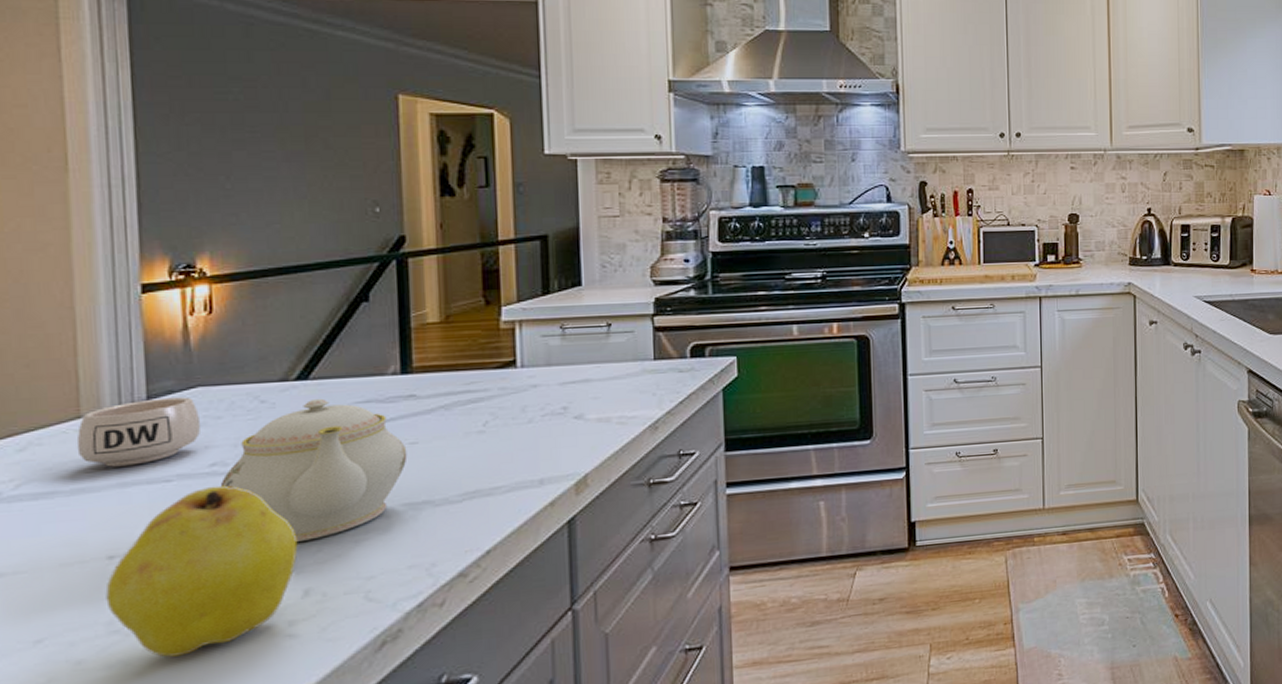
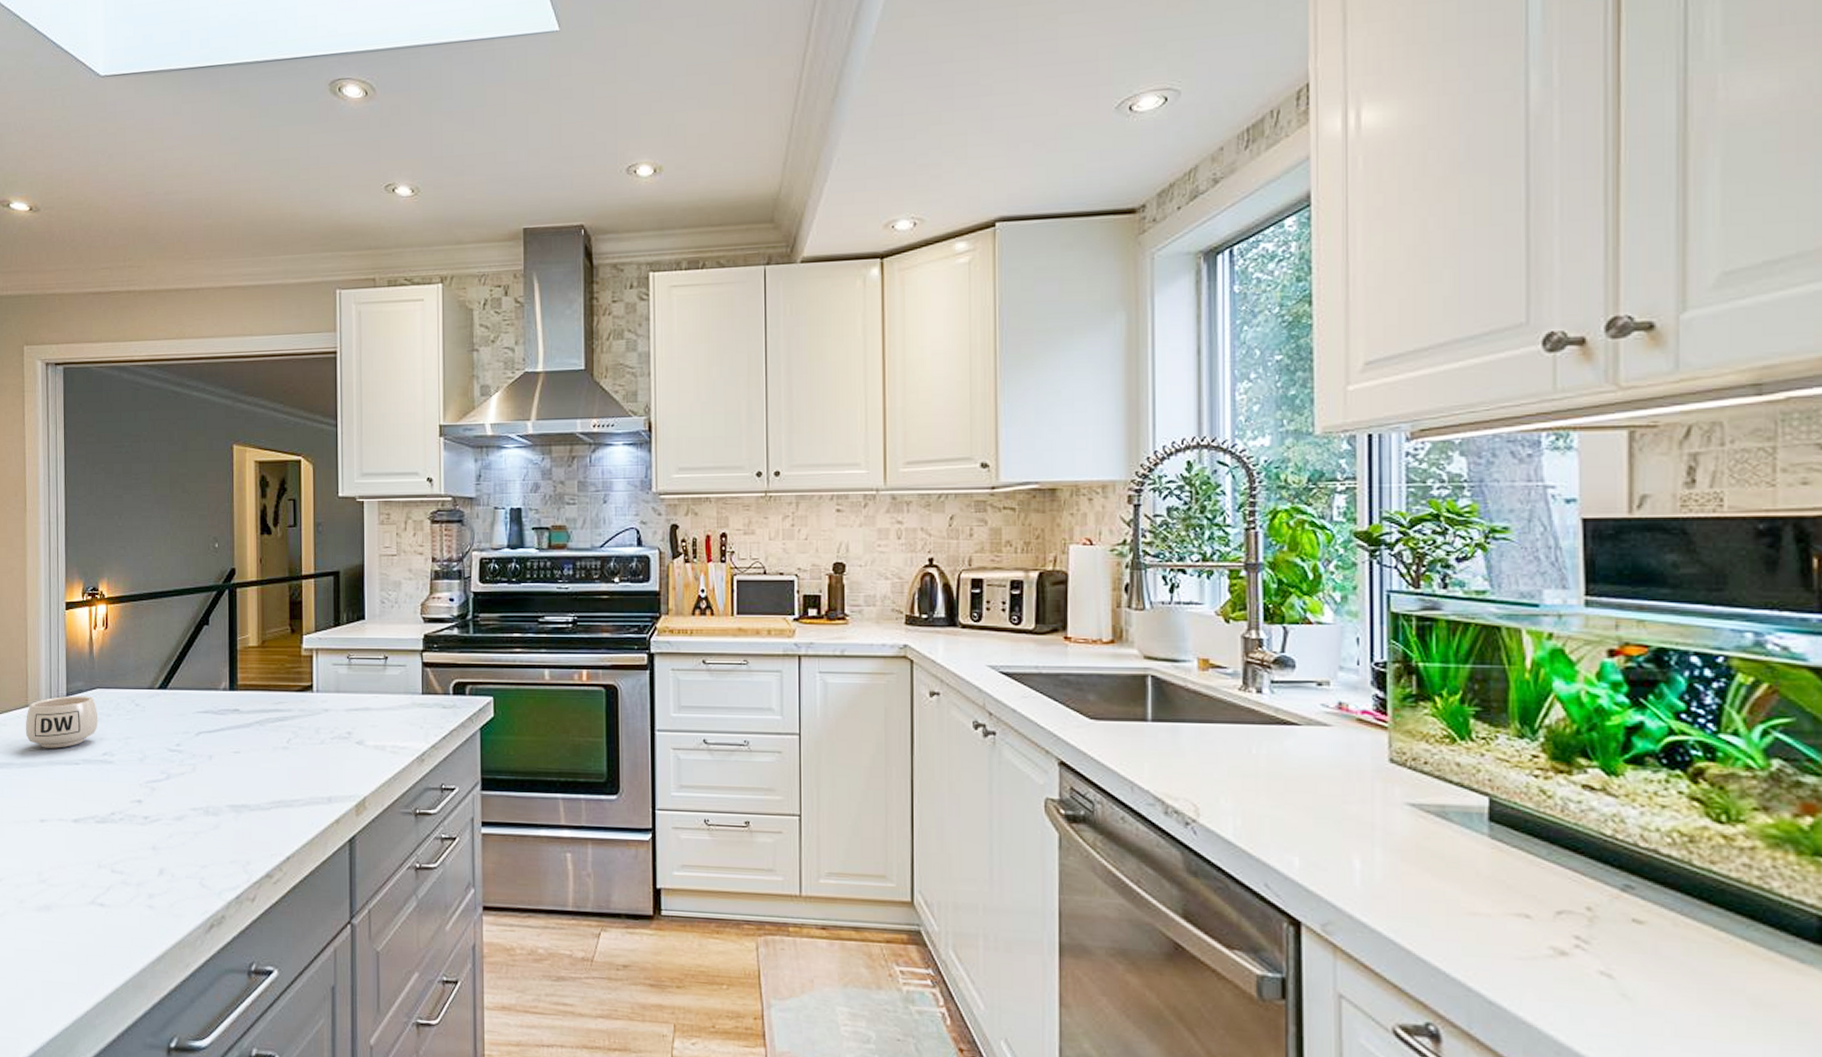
fruit: present [105,485,298,657] -> none [38,772,157,909]
teapot: present [220,398,408,543] -> none [108,706,232,828]

